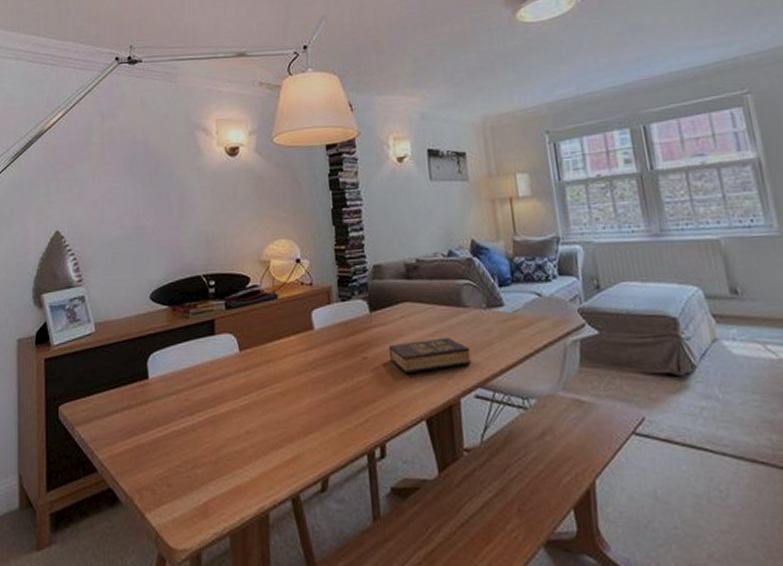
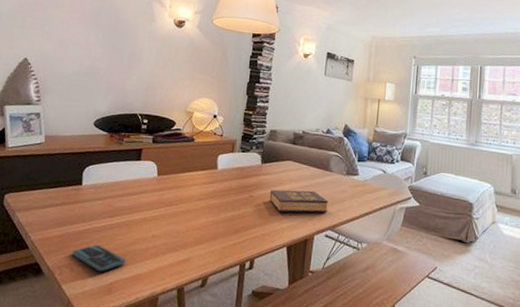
smartphone: none [151,453,219,490] -> present [72,244,126,272]

